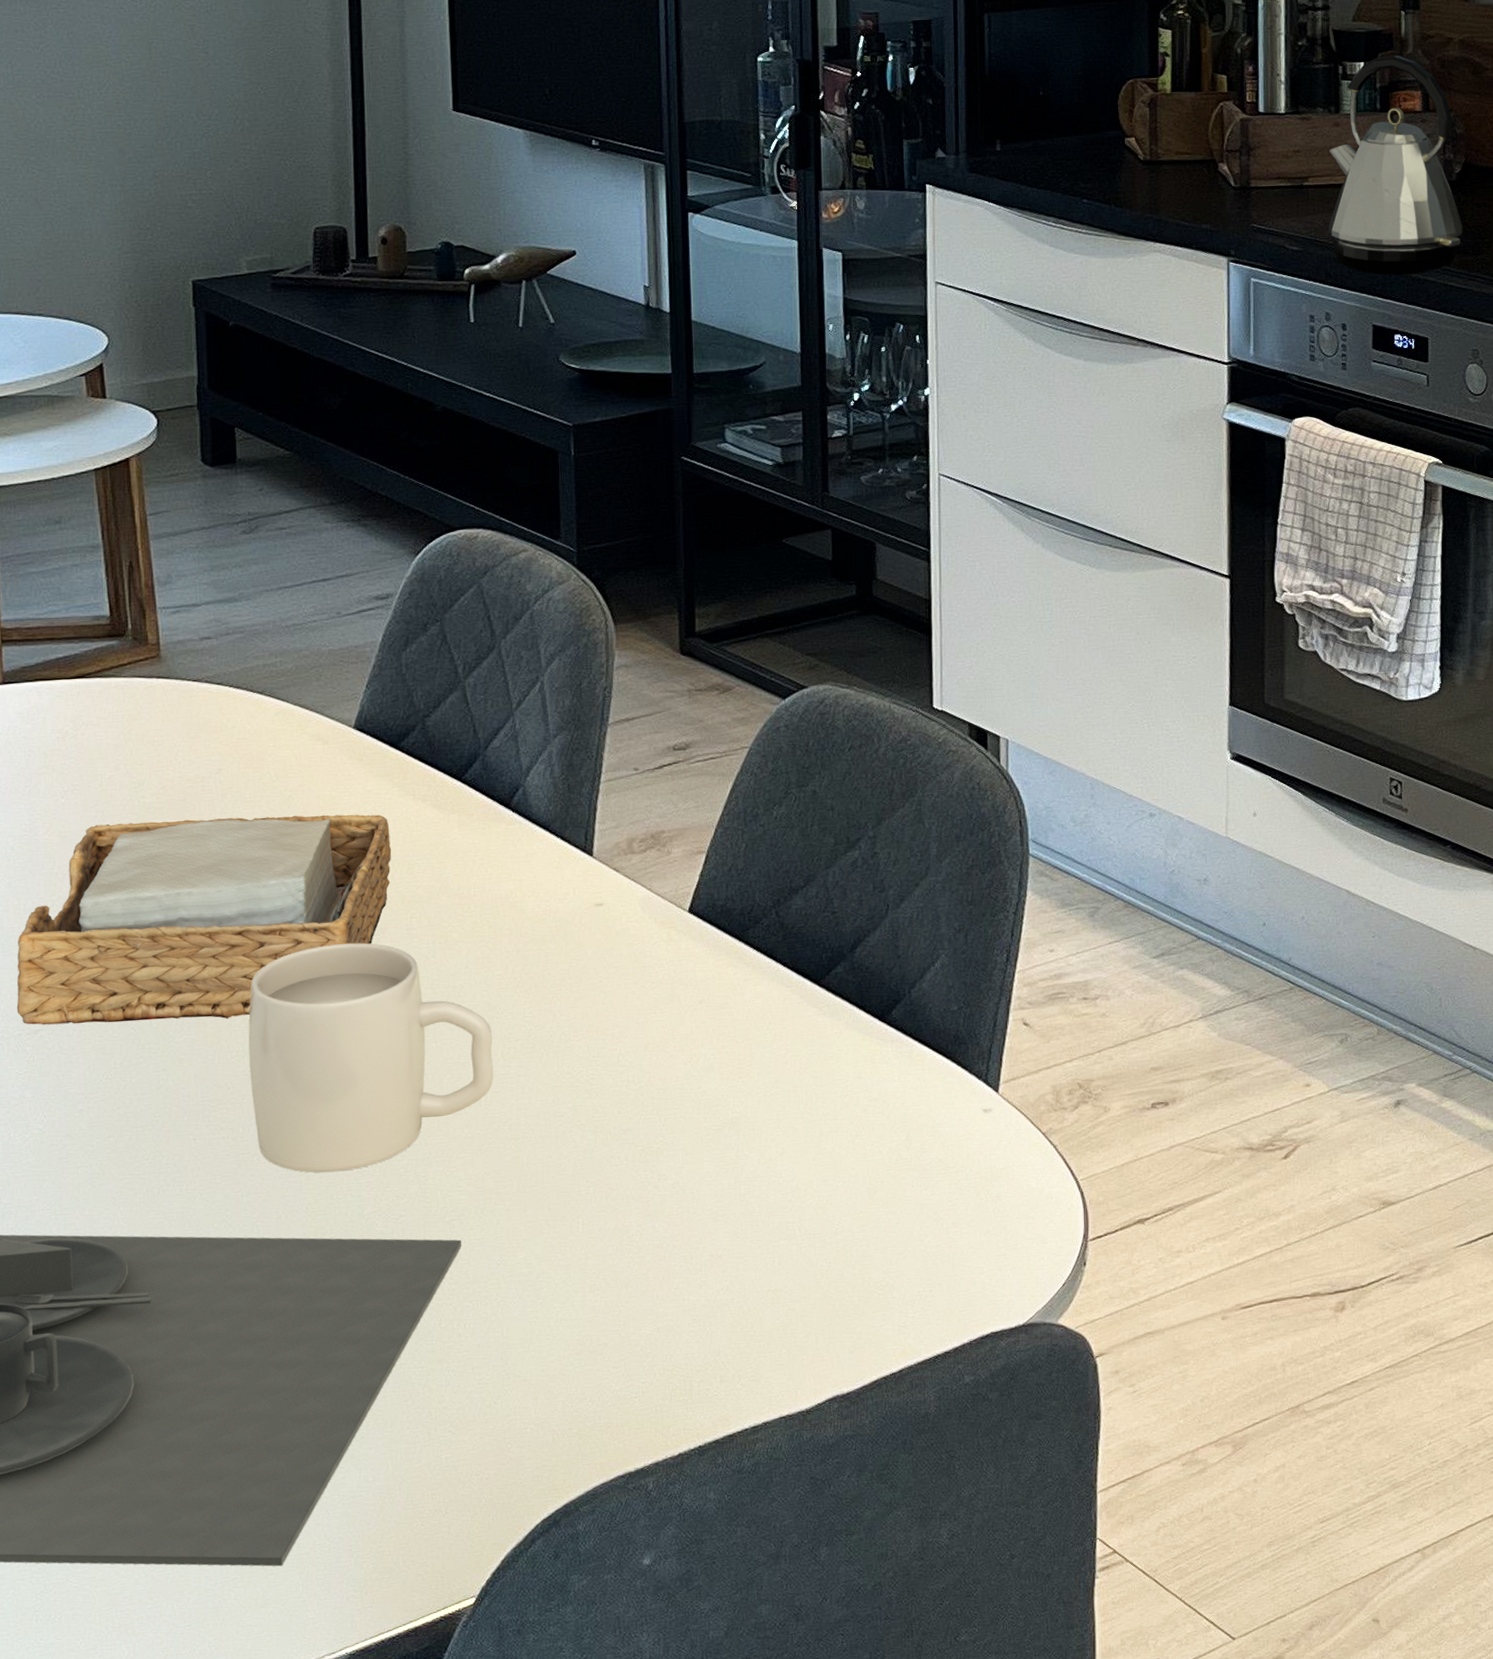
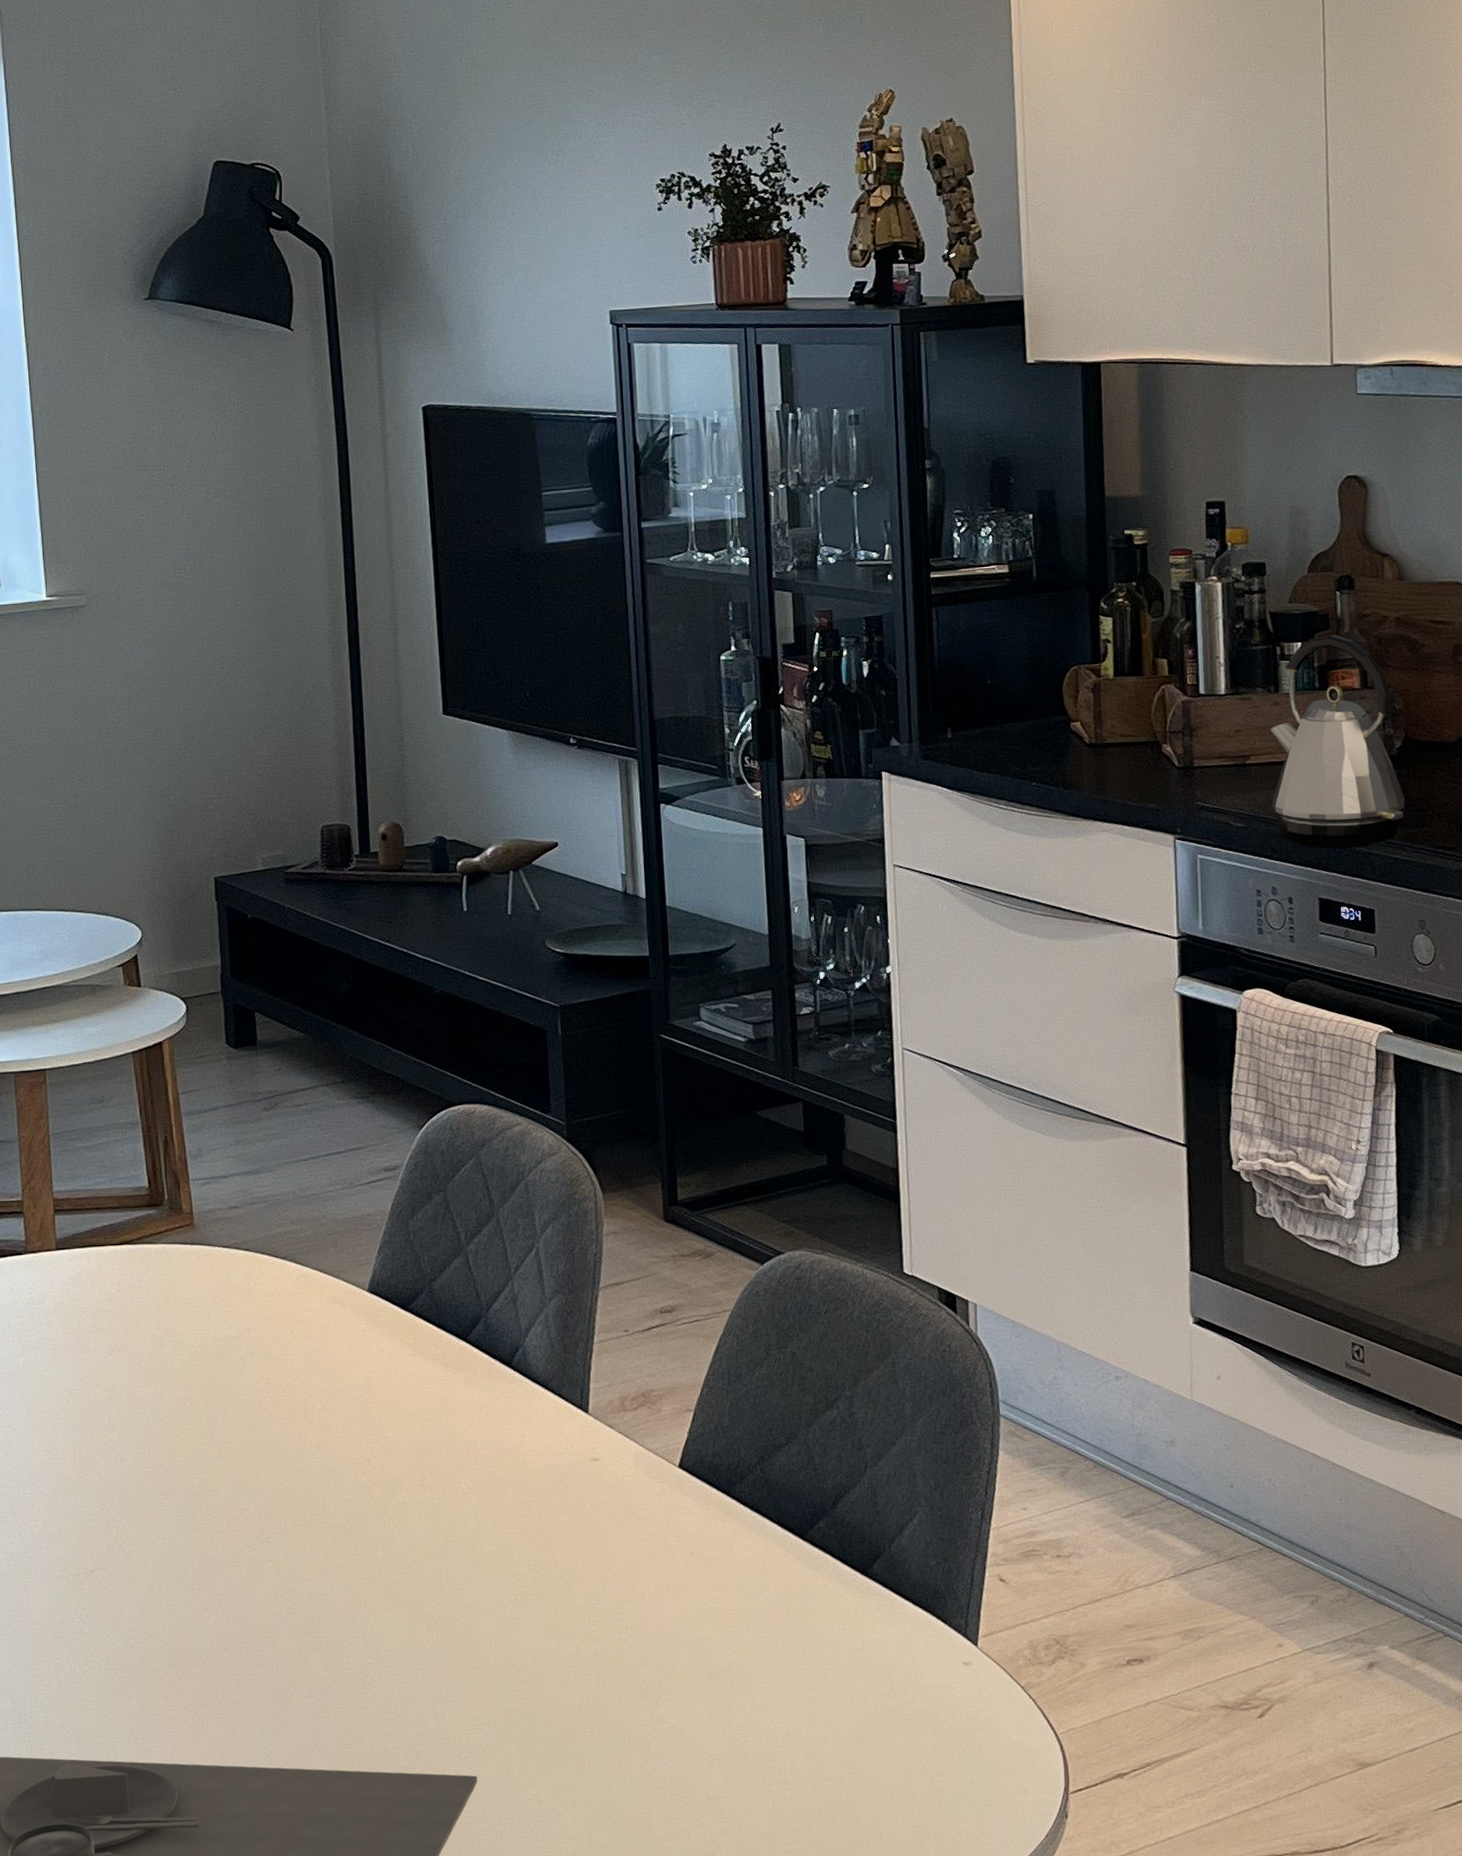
napkin holder: present [16,814,392,1025] -> none [74,1372,405,1566]
mug: present [248,943,494,1173] -> none [279,1493,503,1709]

